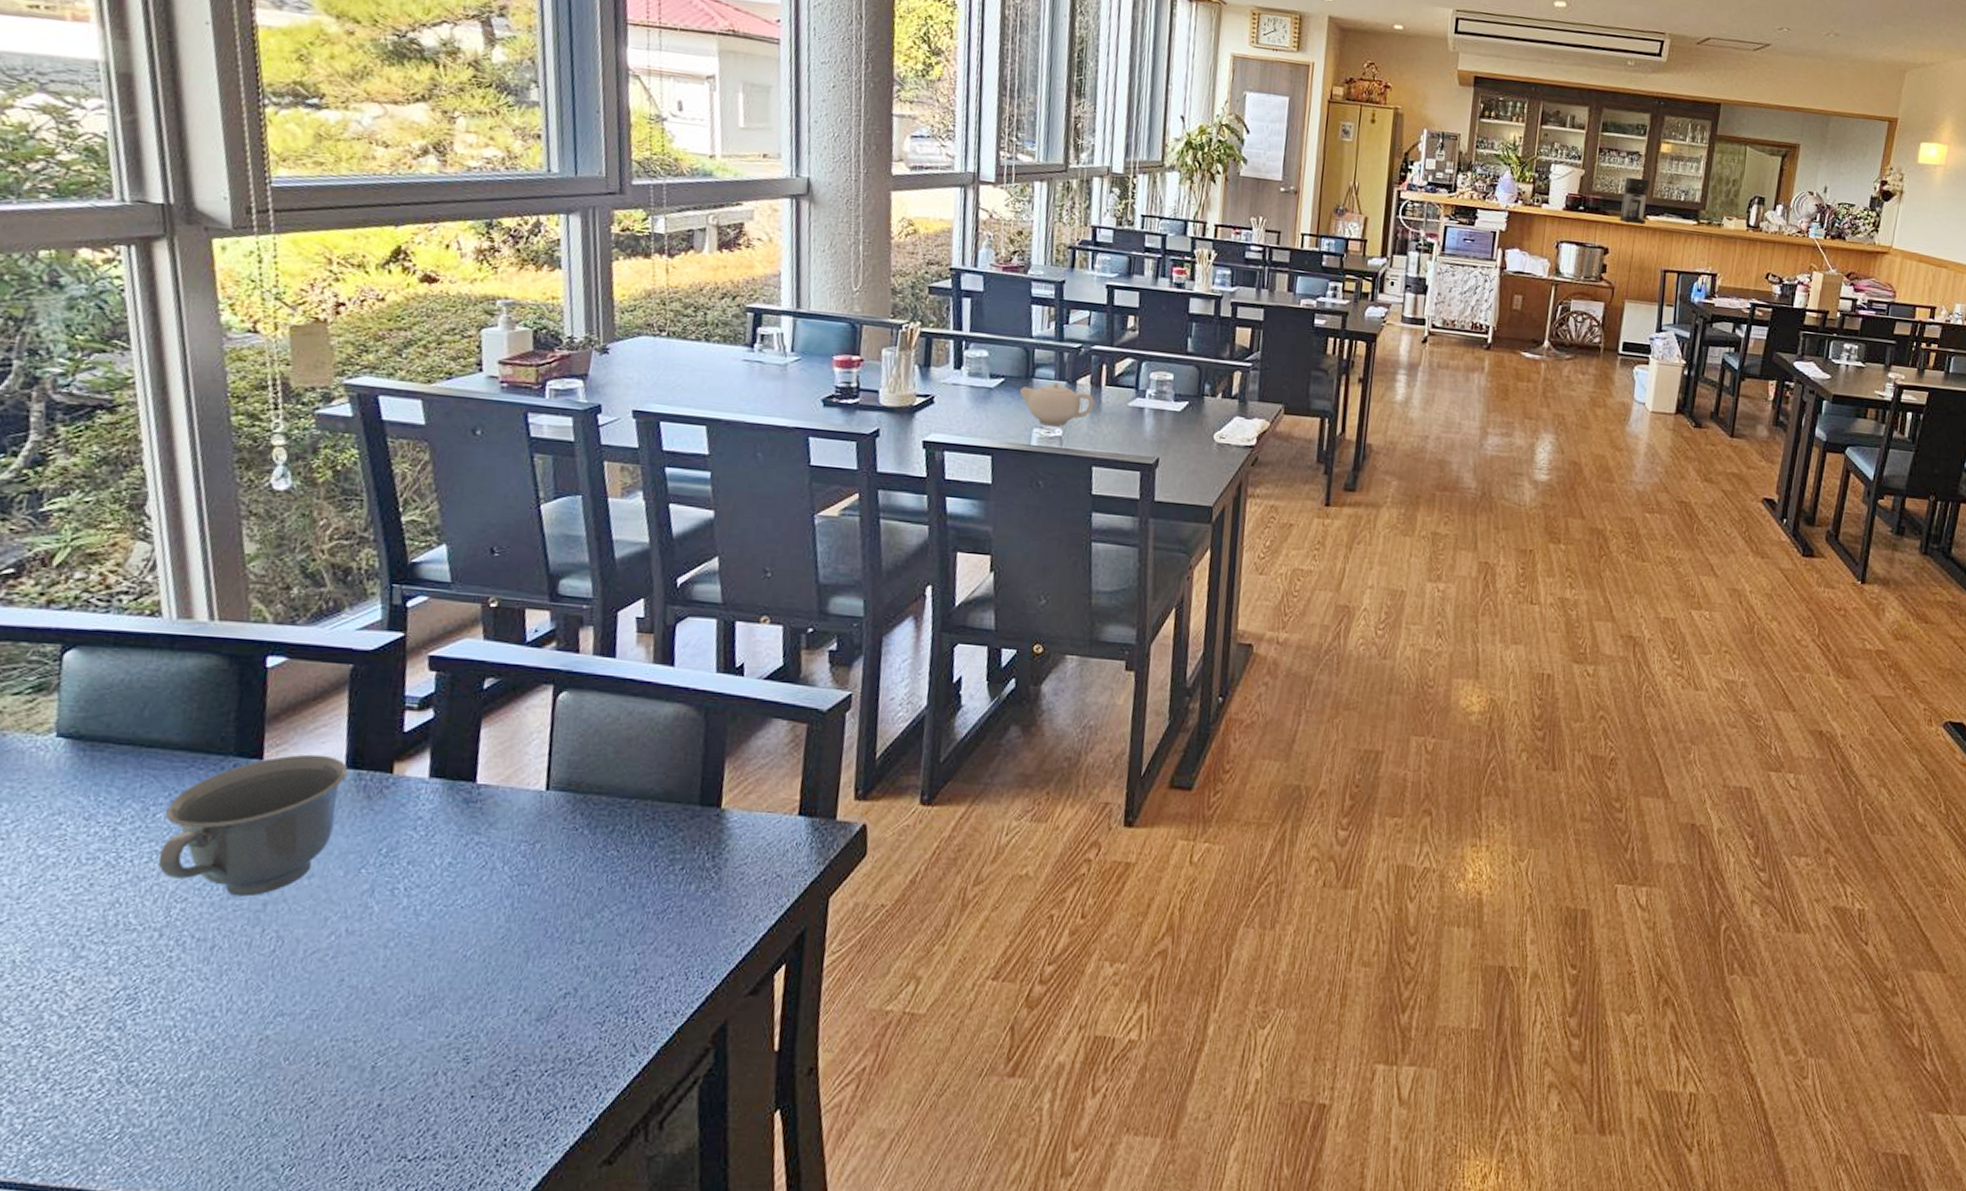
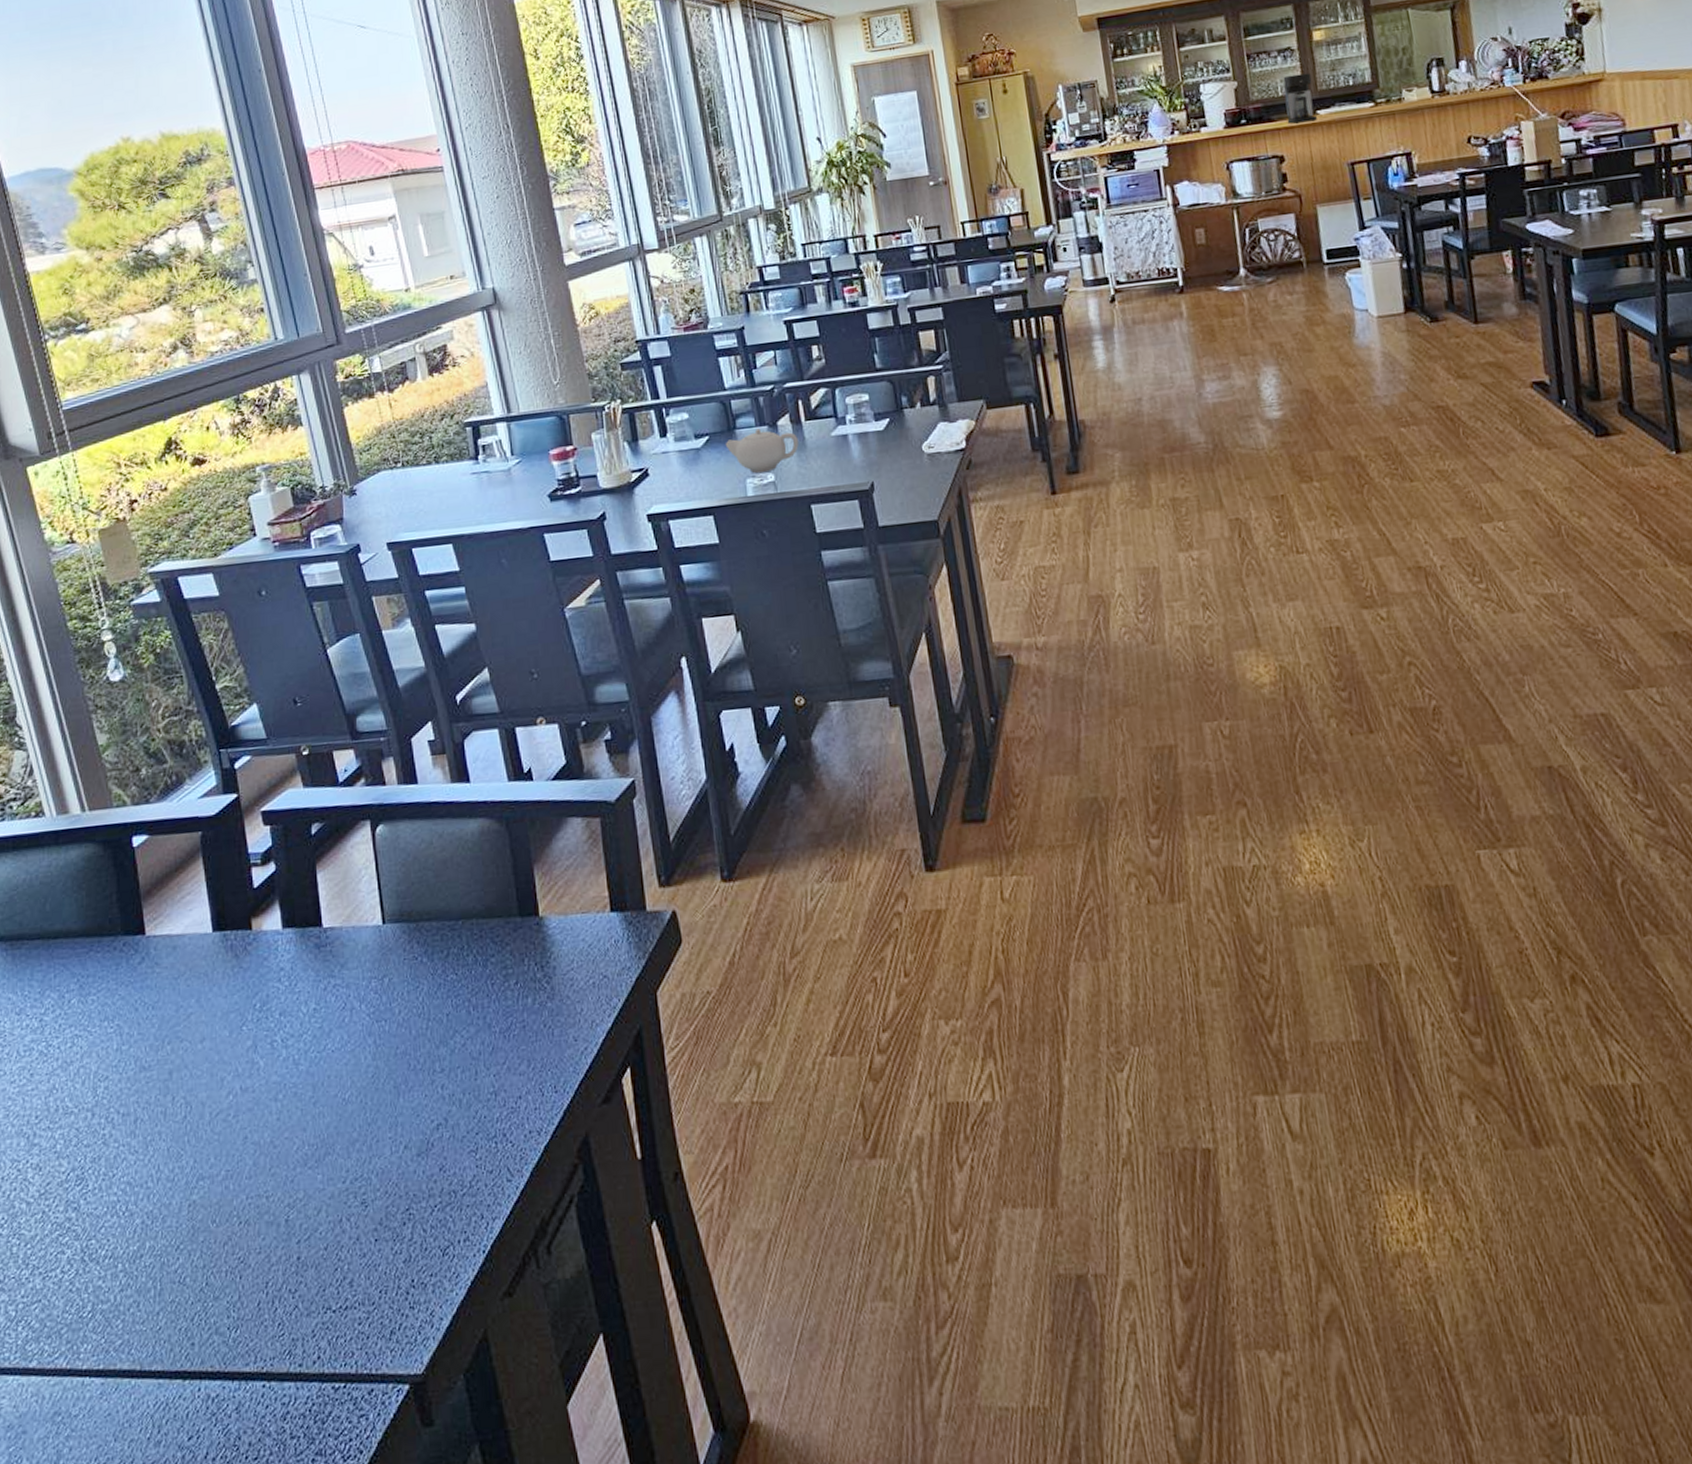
teacup: present [158,754,348,897] -> none [77,922,215,1069]

